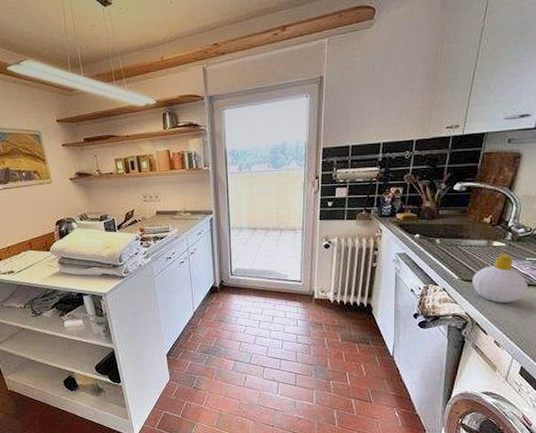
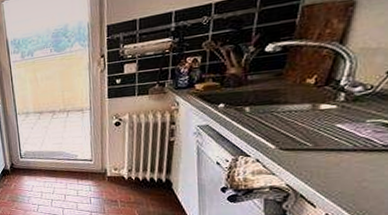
soap bottle: present [472,254,527,303] -> none [294,117,369,172]

